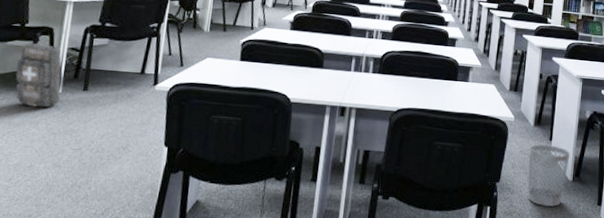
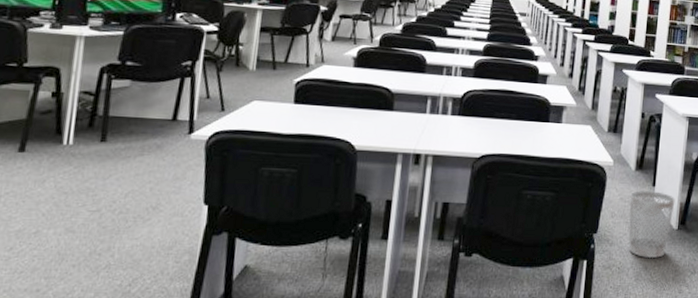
backpack: present [15,41,64,108] -> none [13,84,76,163]

